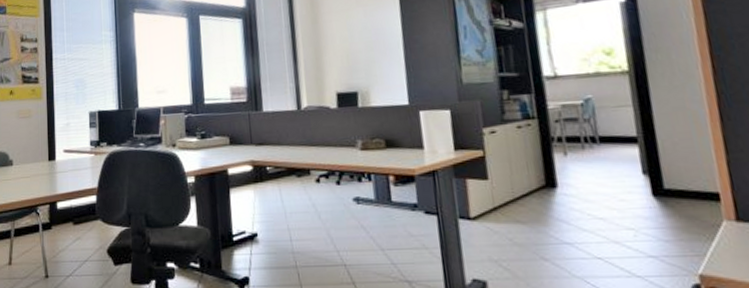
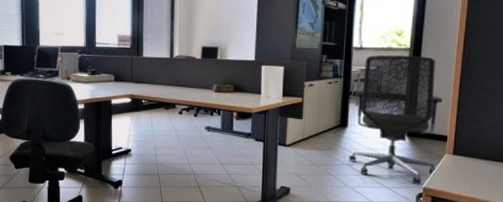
office chair: none [558,80,715,271] -> present [349,55,443,185]

